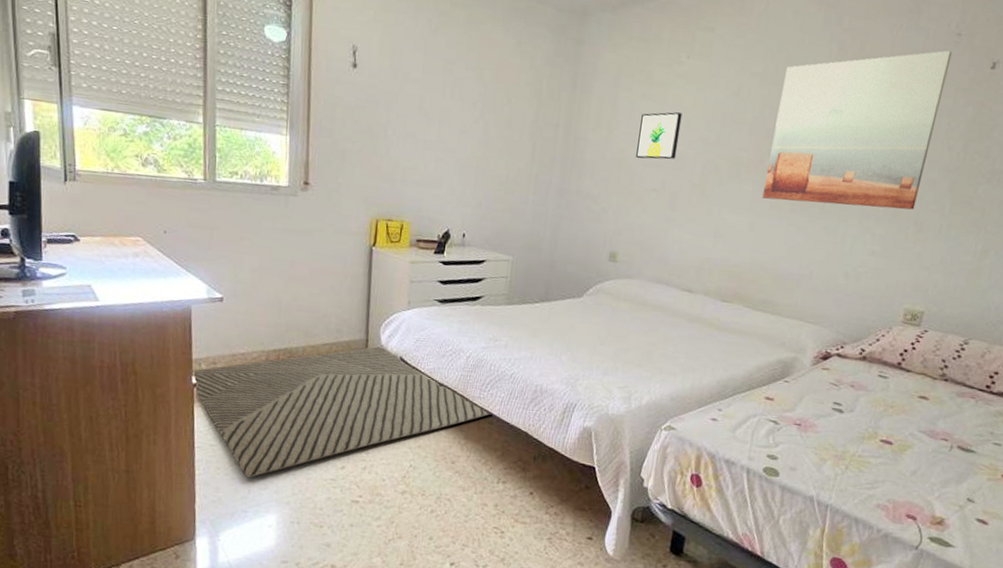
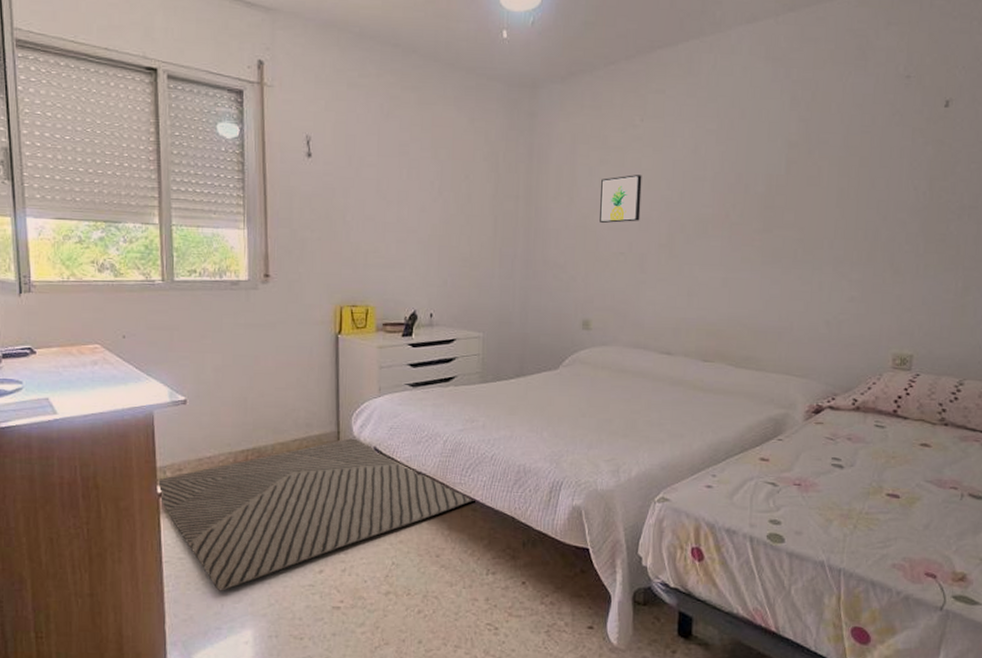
wall art: present [762,50,953,210] -> none [732,92,904,254]

